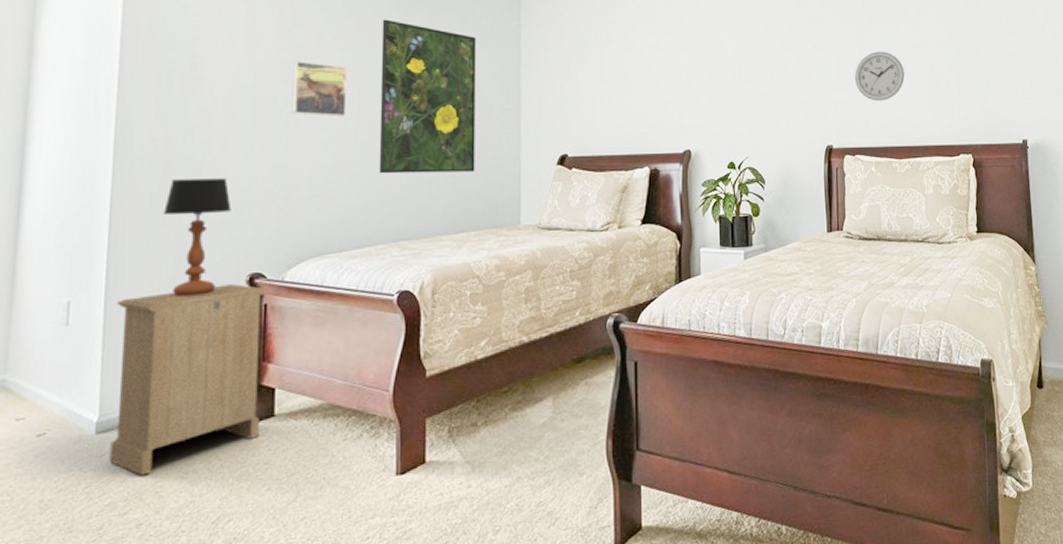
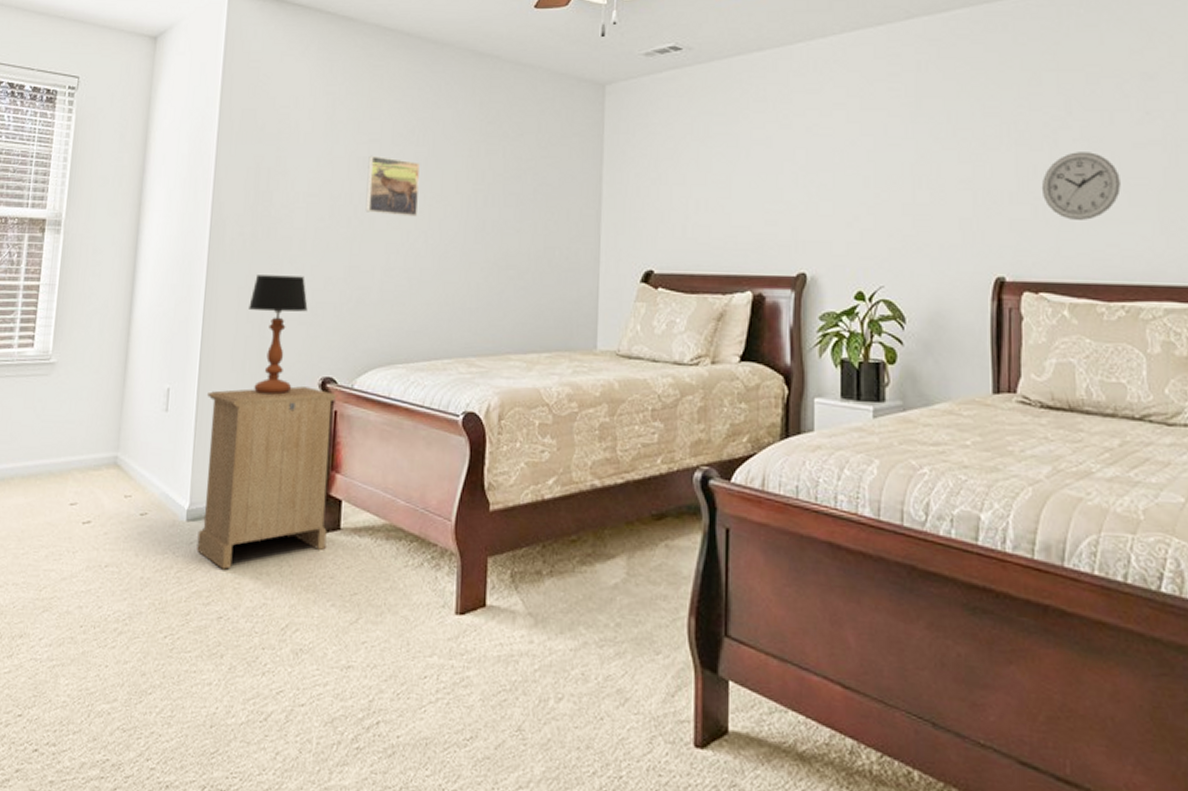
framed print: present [378,19,476,174] -> none [448,111,554,285]

